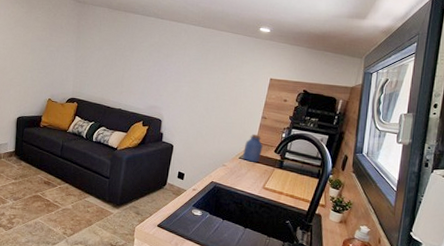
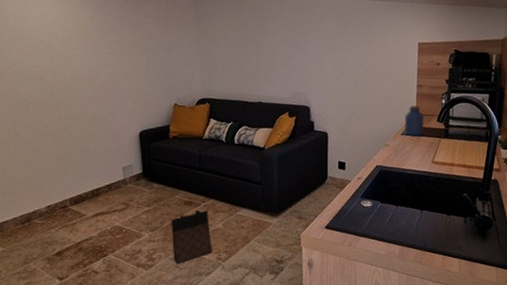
bag: none [28,190,63,231] -> present [170,209,212,264]

